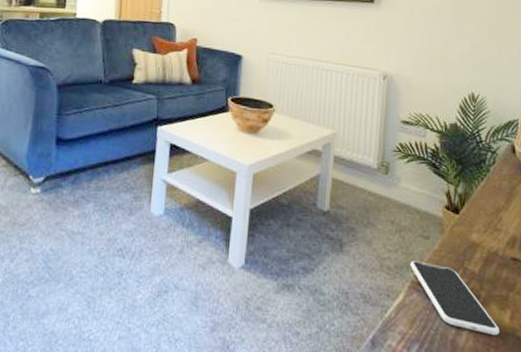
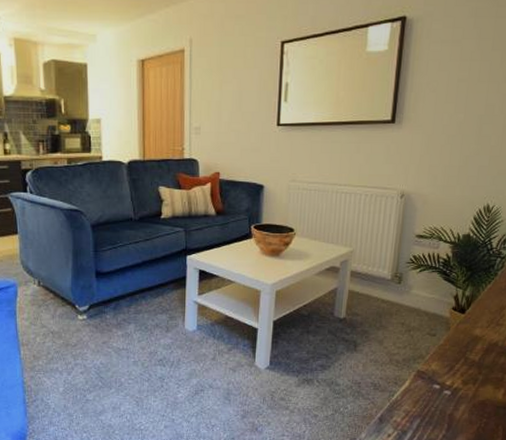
smartphone: present [410,260,499,335] -> none [417,354,492,408]

